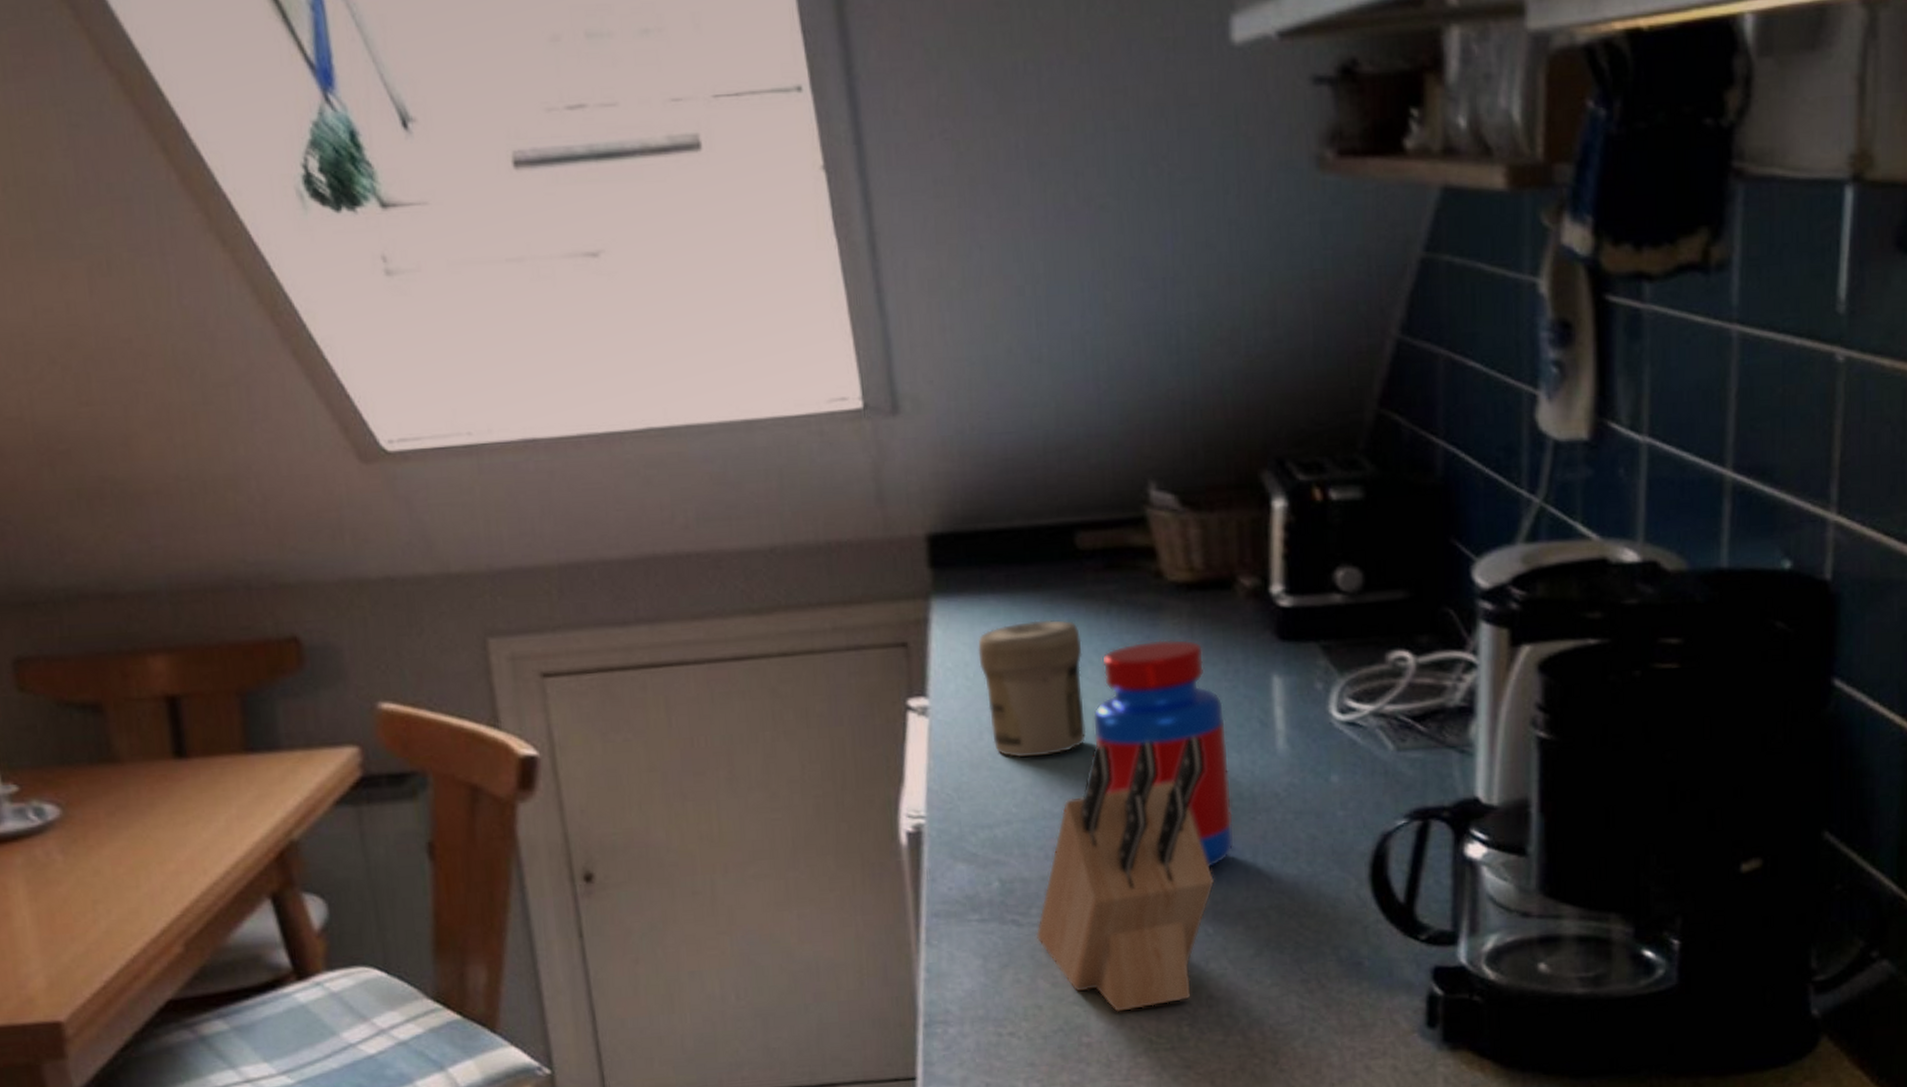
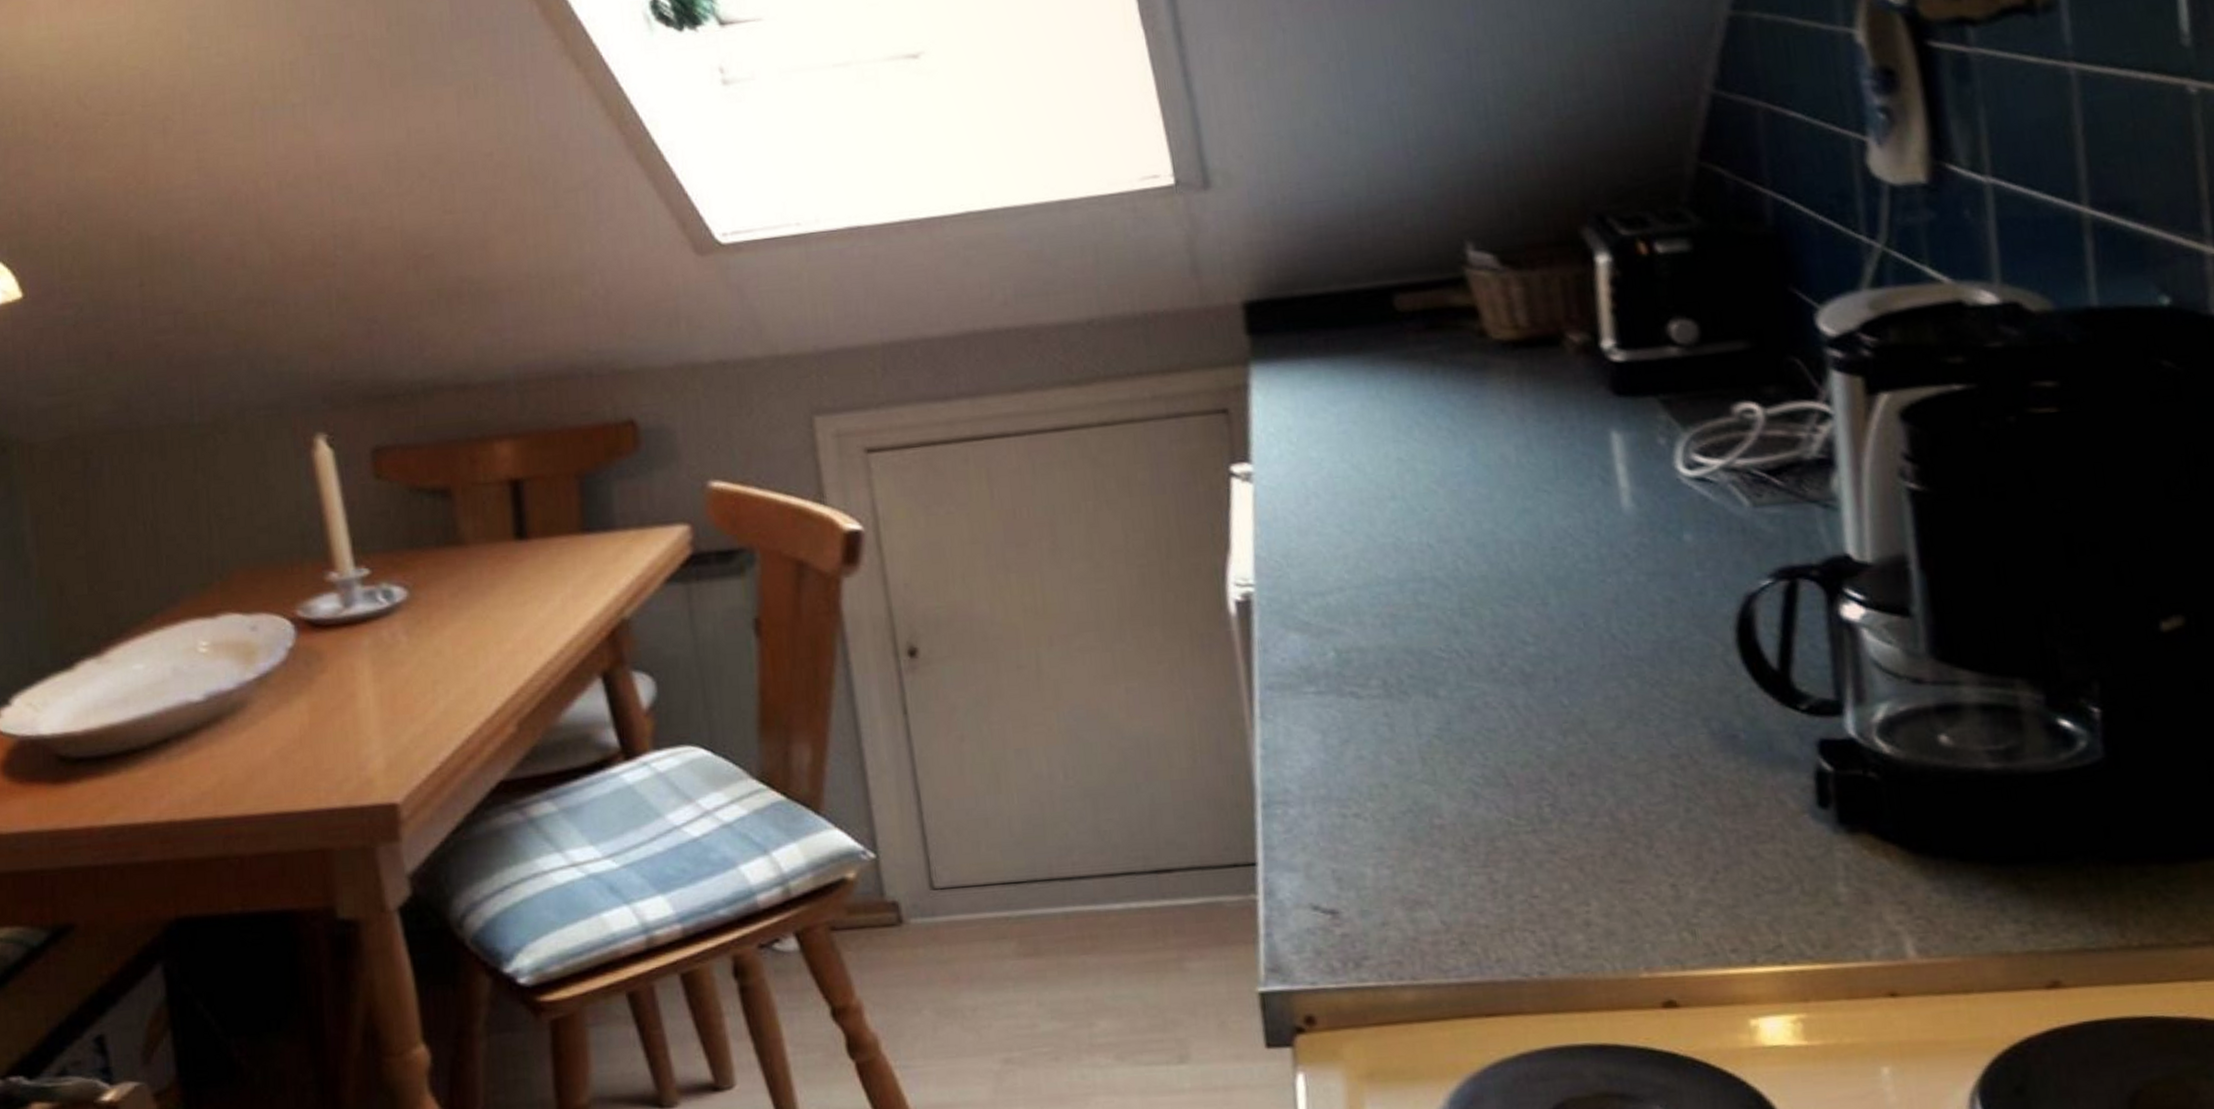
jar: present [977,619,1086,758] -> none [1299,381,1418,523]
knife block: present [1035,736,1215,1013] -> none [1376,496,1567,792]
jar: present [1092,639,1235,868] -> none [1422,397,1585,635]

